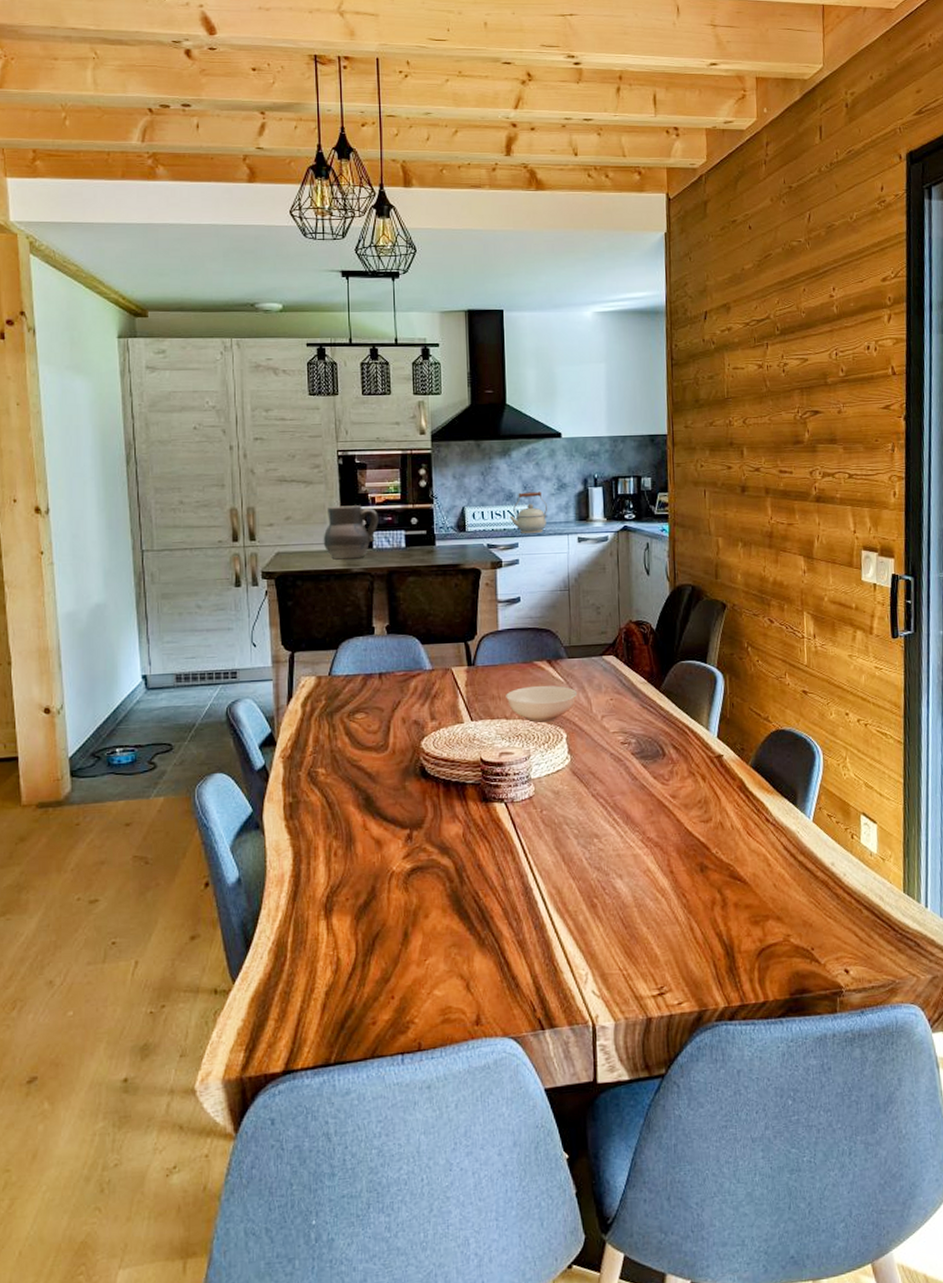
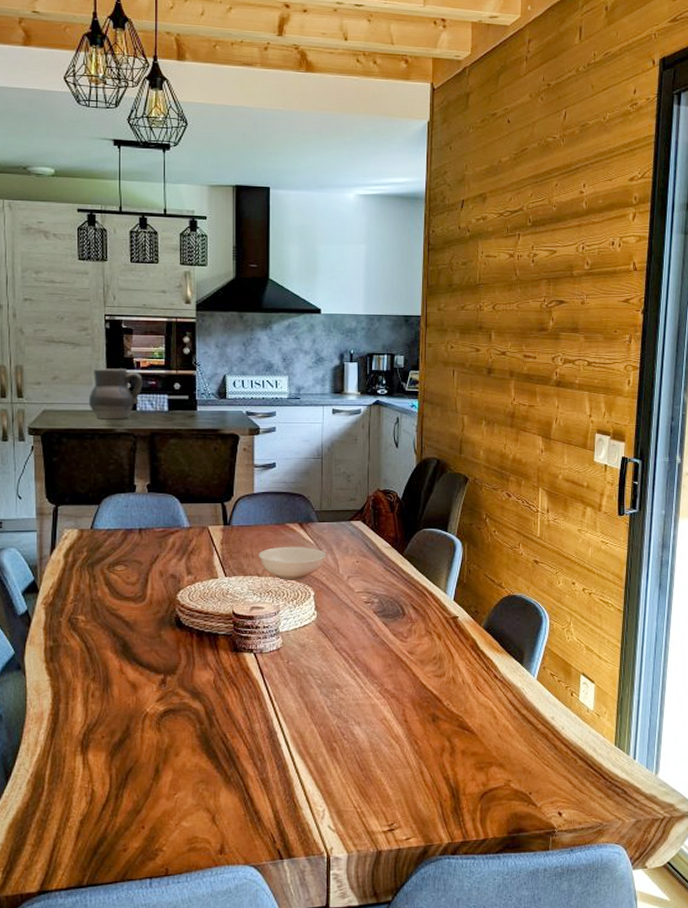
kettle: present [510,491,548,534] -> none [269,364,306,404]

